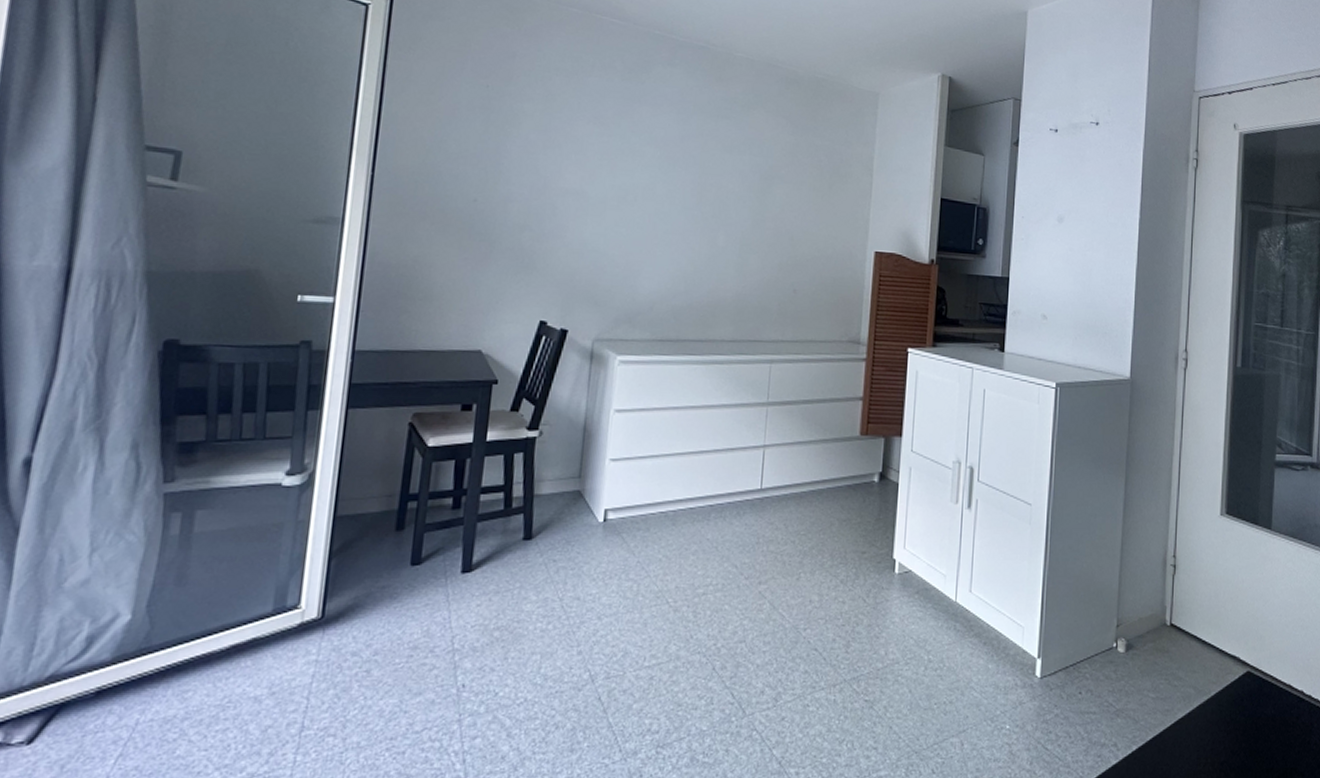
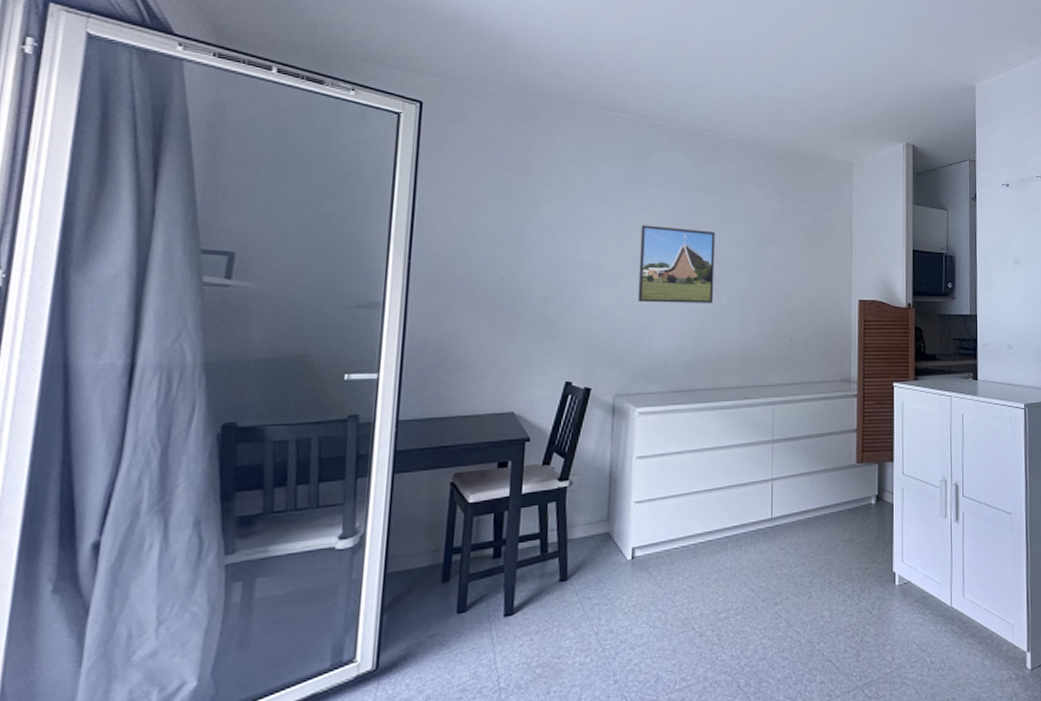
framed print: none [625,149,716,244] -> present [638,225,715,303]

